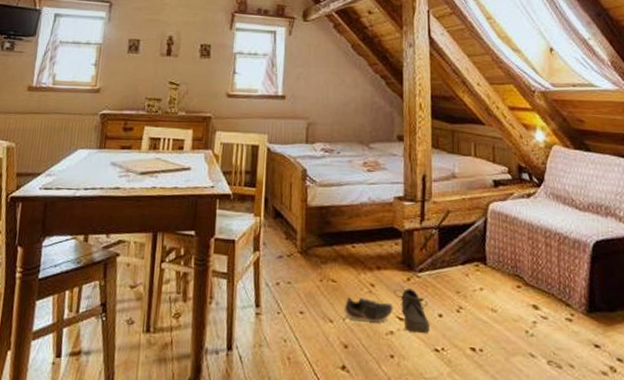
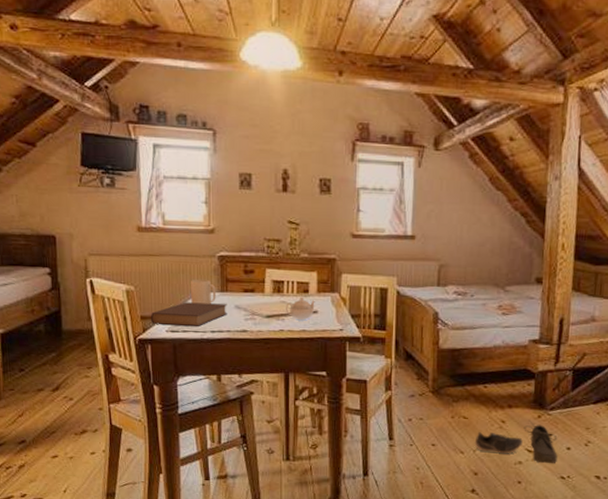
book: none [26,159,104,183] -> present [150,302,227,326]
mug: none [69,136,95,161] -> present [190,279,216,305]
teapot: none [160,153,189,178] -> present [286,297,315,321]

